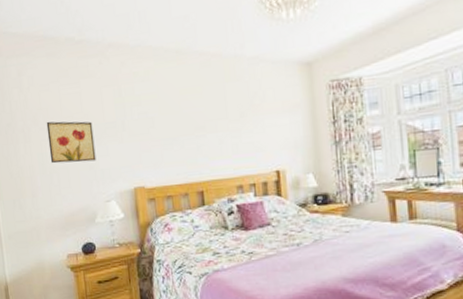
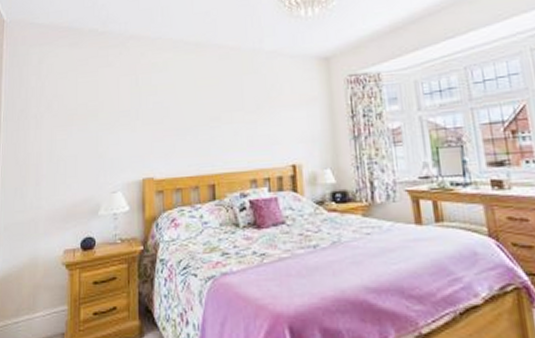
wall art: present [46,121,96,164] -> none [59,108,106,151]

